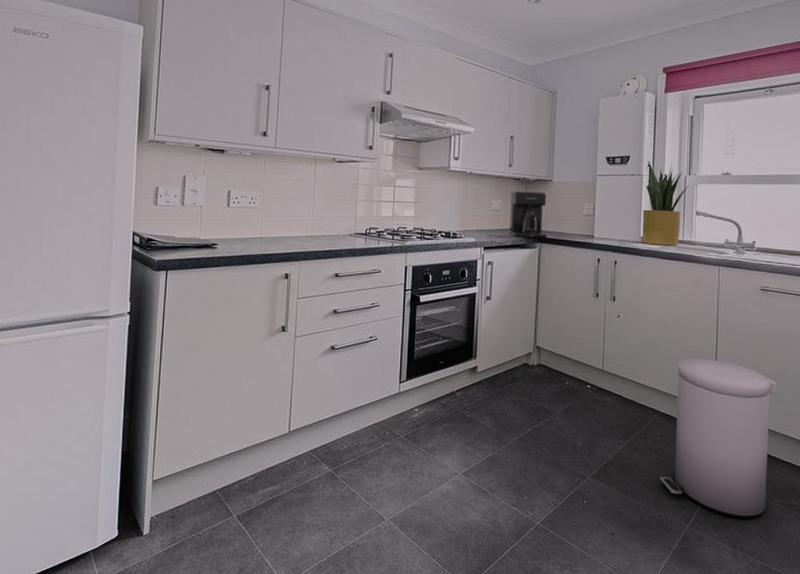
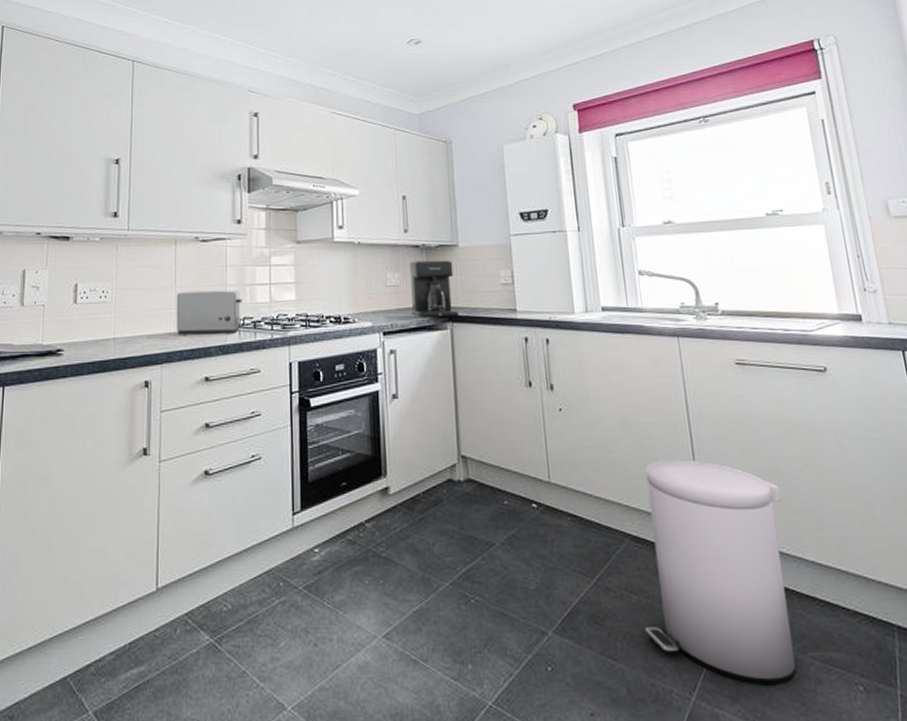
toaster: none [313,203,370,241] -> present [176,289,242,336]
planter: present [639,161,690,246] -> none [569,214,626,316]

